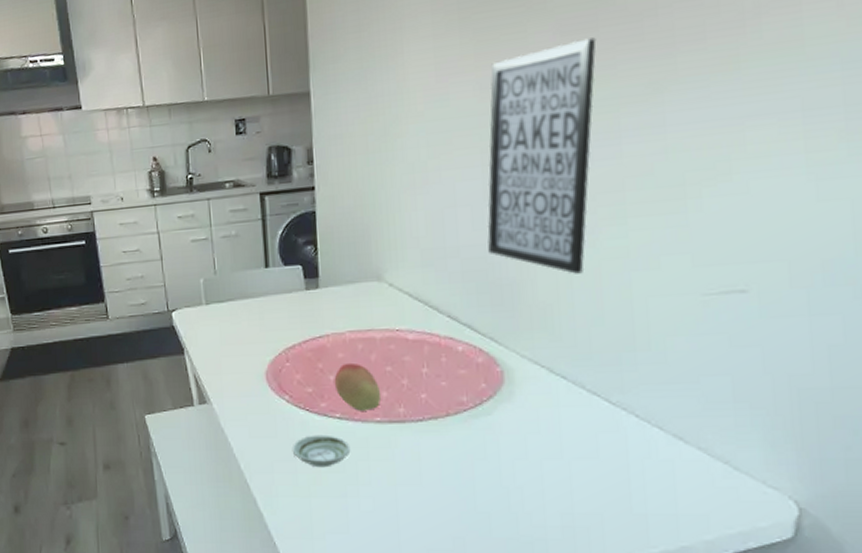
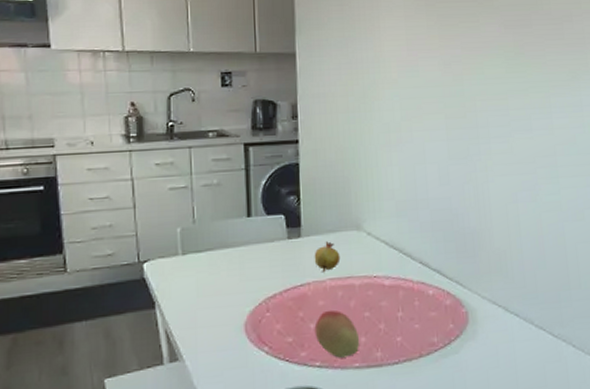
fruit: none [332,292,360,325] -> present [314,241,341,273]
wall art: present [487,37,597,274] -> none [451,33,531,224]

